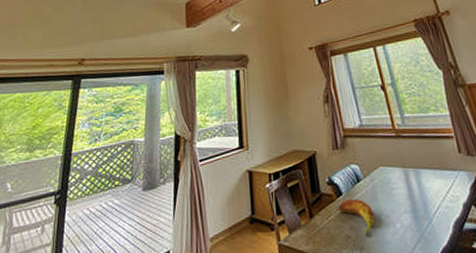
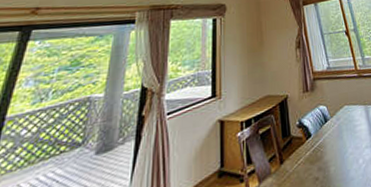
banana: present [337,198,376,237] -> none [306,138,341,176]

